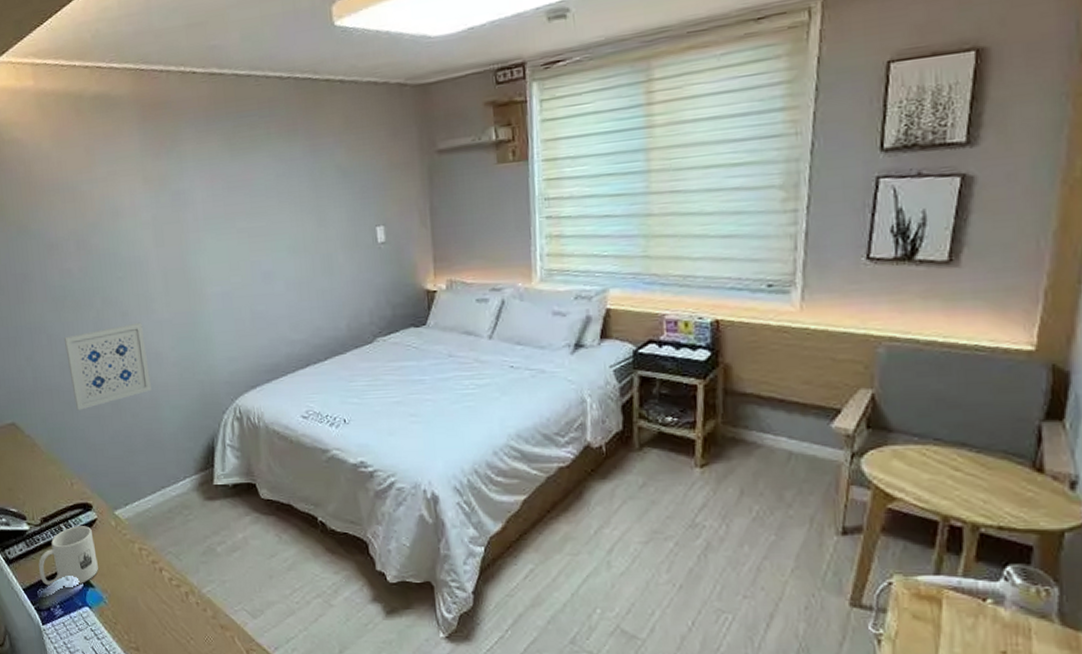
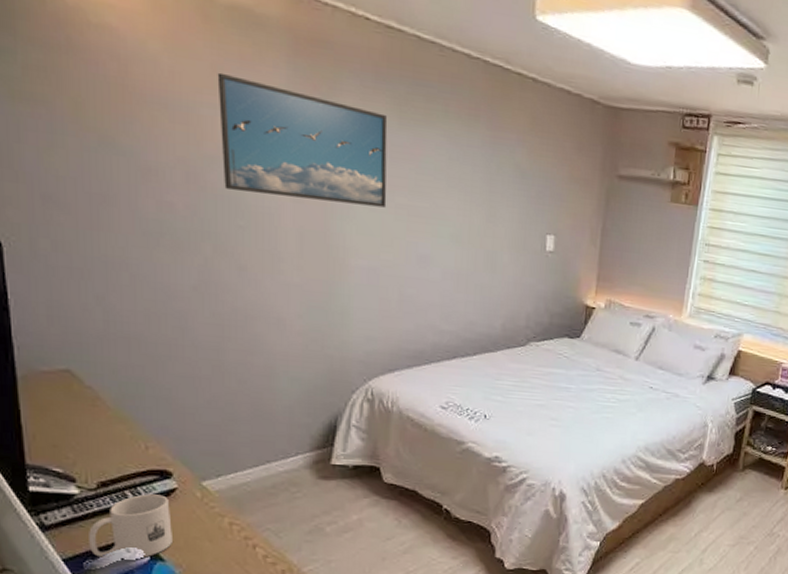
wall art: present [63,322,151,411] -> none [153,280,267,367]
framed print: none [90,151,230,248] -> present [217,72,388,208]

